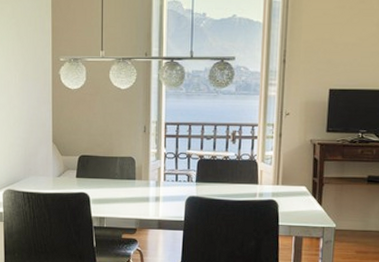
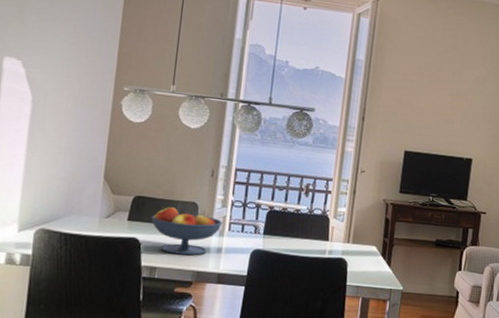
fruit bowl: none [95,163,158,205] -> present [151,206,223,256]

